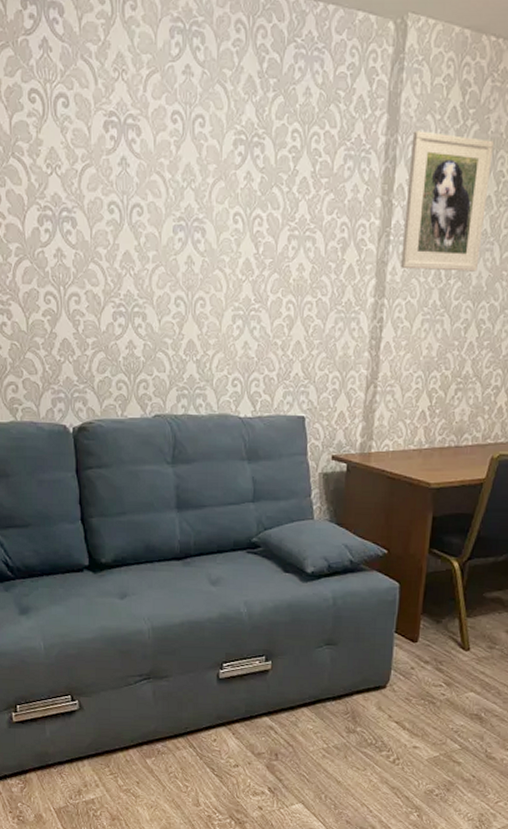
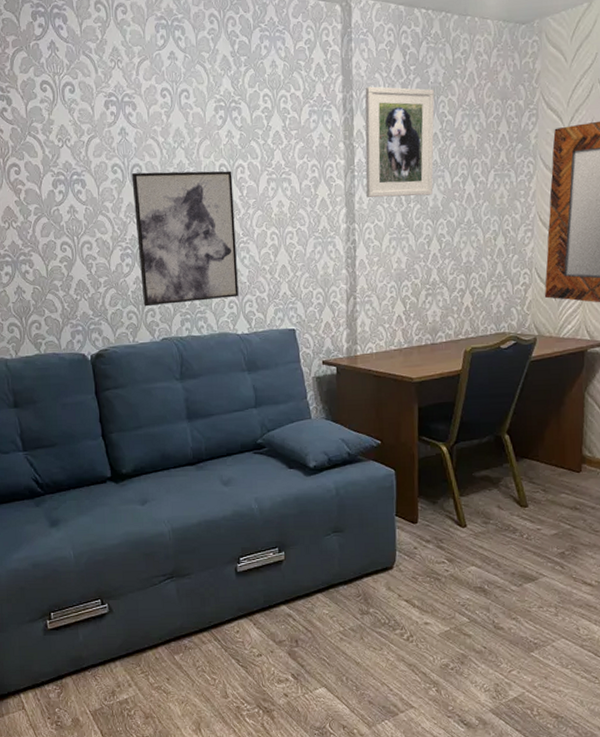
wall art: none [131,215,248,377] -> present [131,170,239,307]

